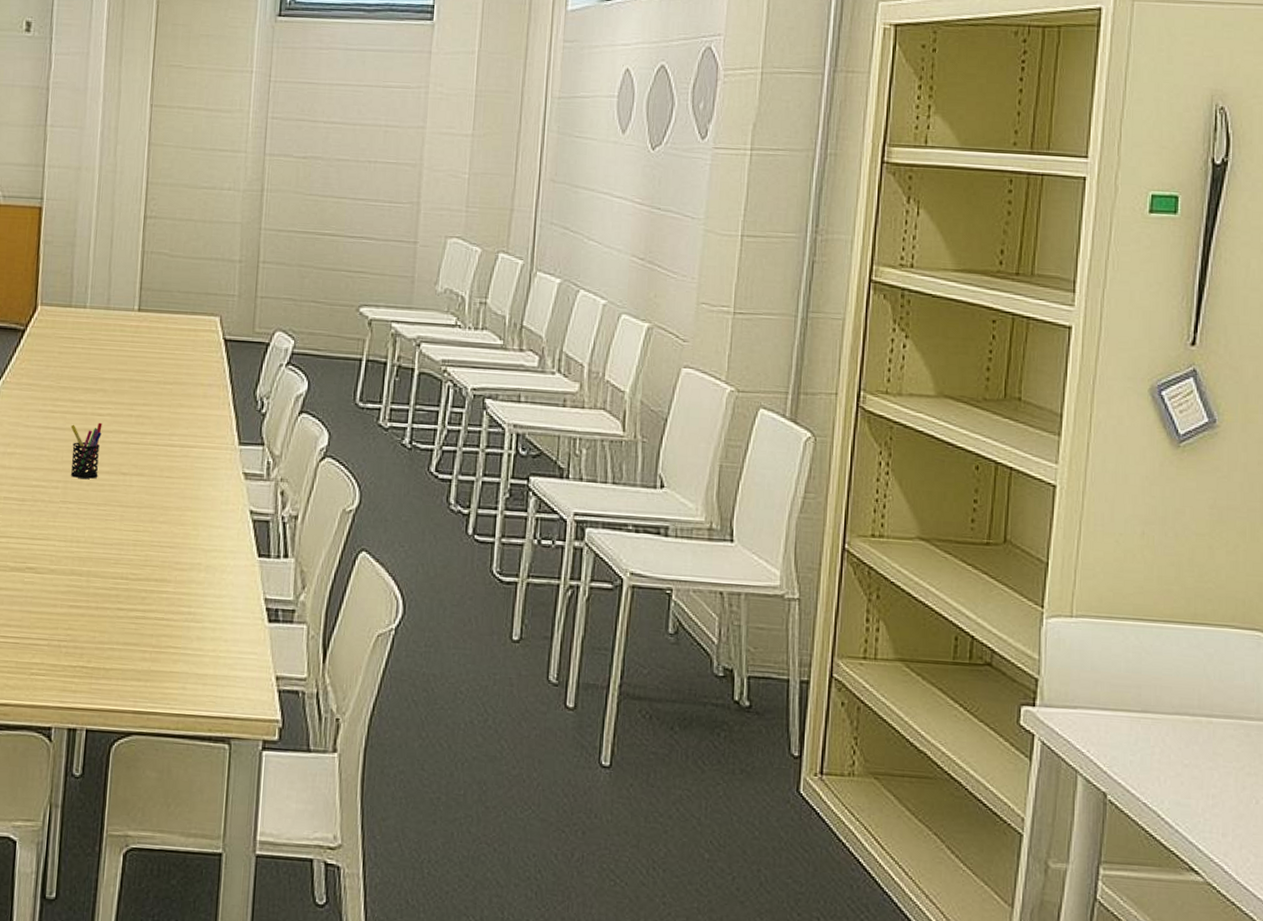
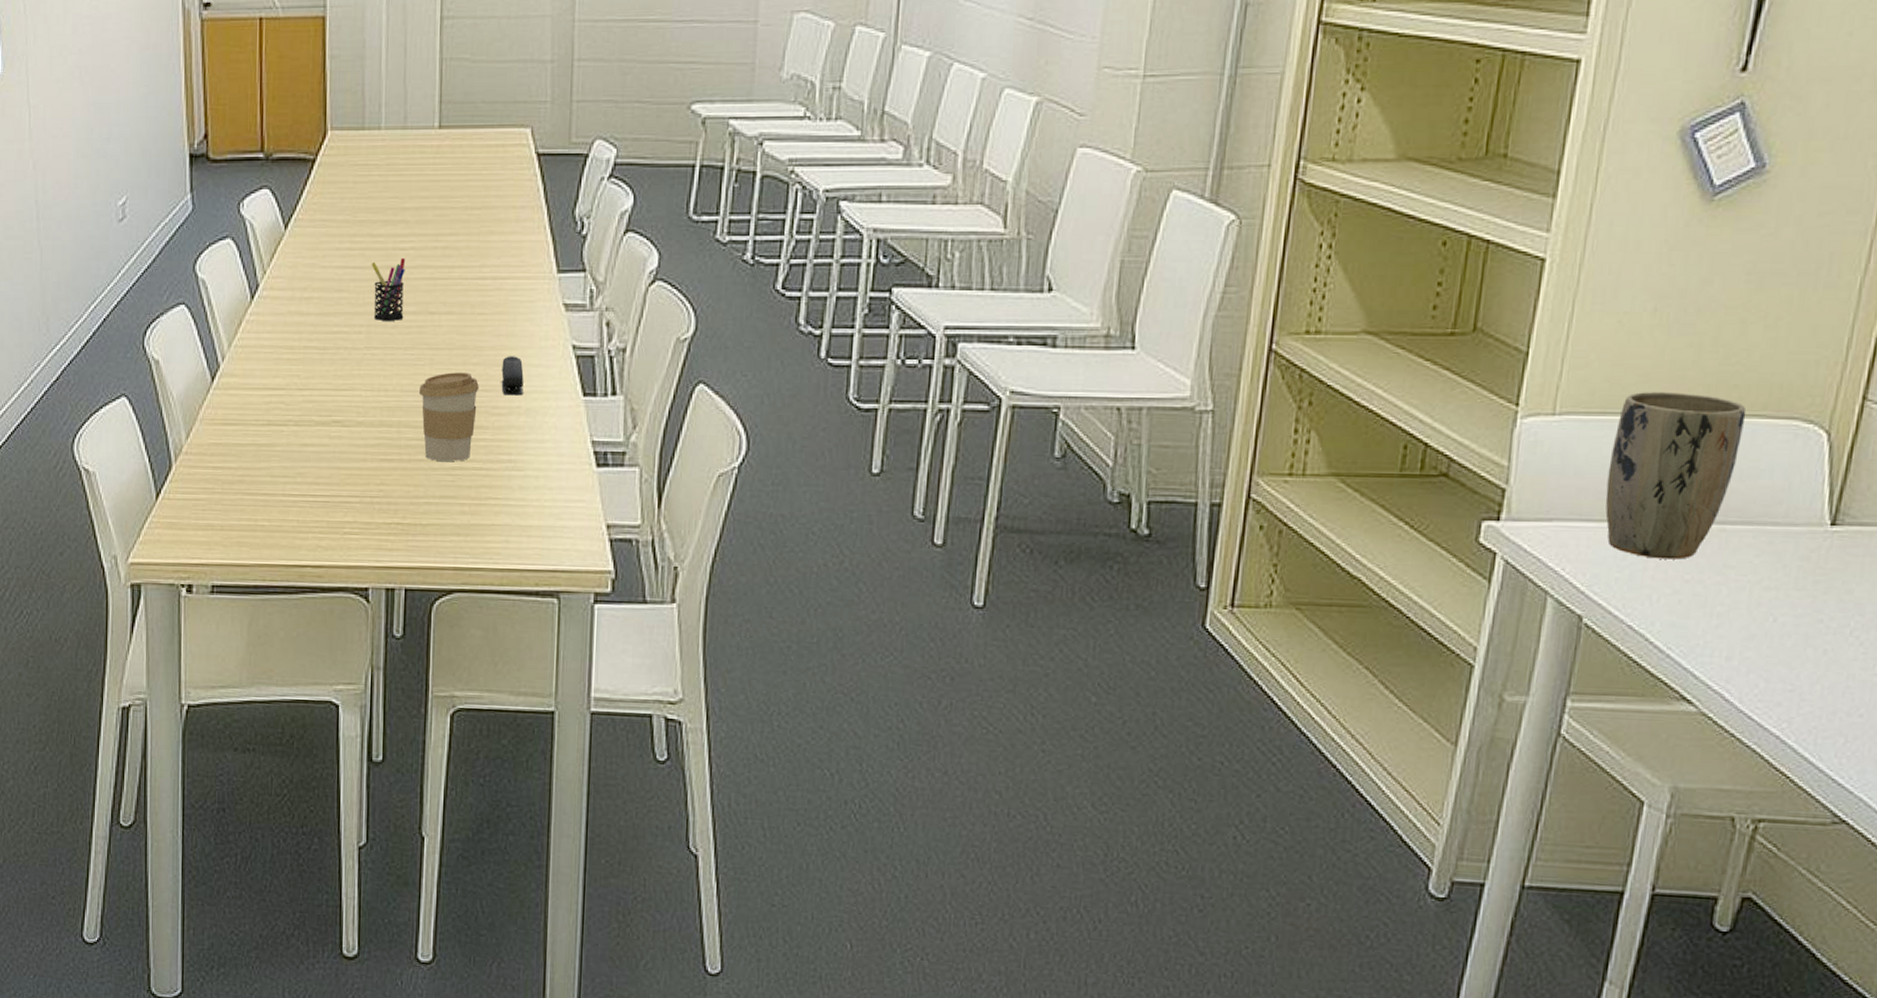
coffee cup: none [109,528,164,611] -> present [419,372,479,461]
stapler: none [184,517,205,553] -> present [501,356,524,396]
plant pot: none [1117,601,1220,746] -> present [1605,391,1747,560]

